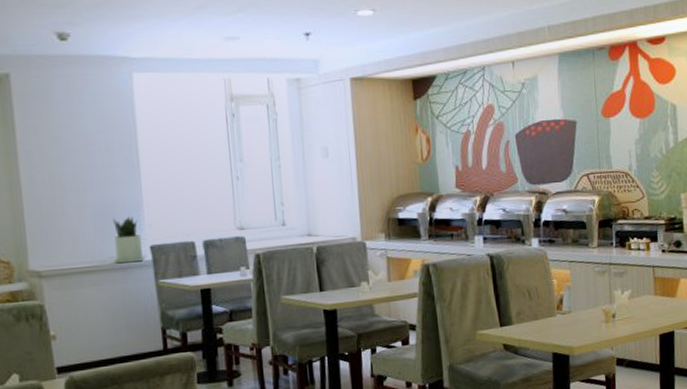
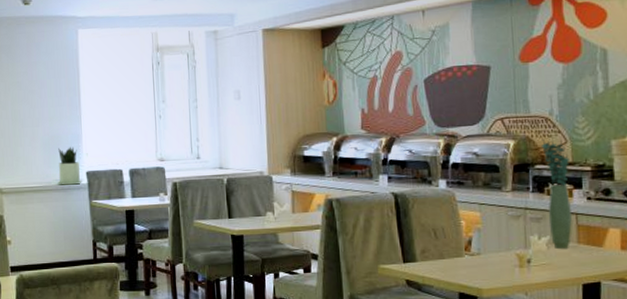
vase: none [622,194,650,303] -> present [541,139,572,250]

